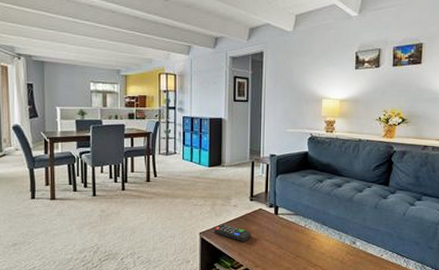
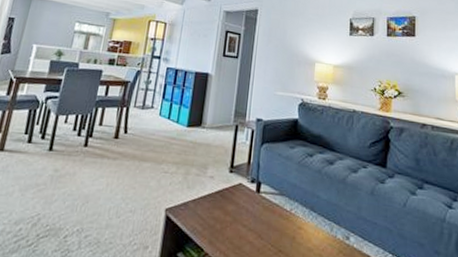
remote control: present [214,224,251,241] -> none [182,199,227,225]

